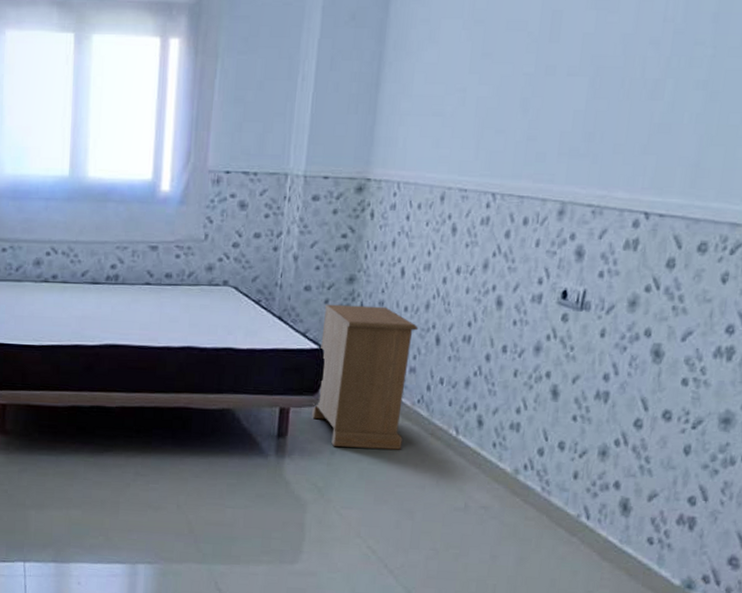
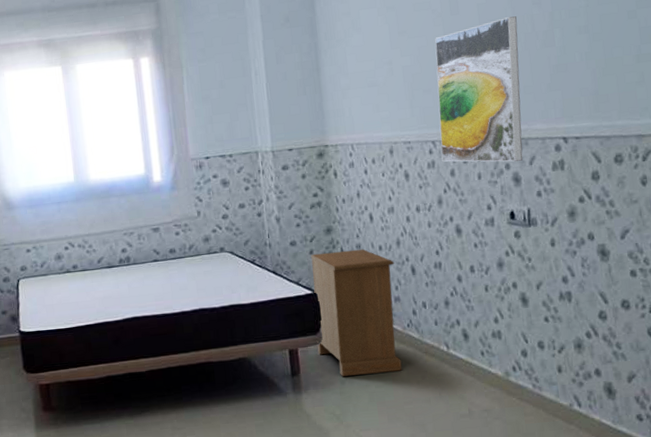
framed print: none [499,55,626,232] -> present [435,16,523,162]

